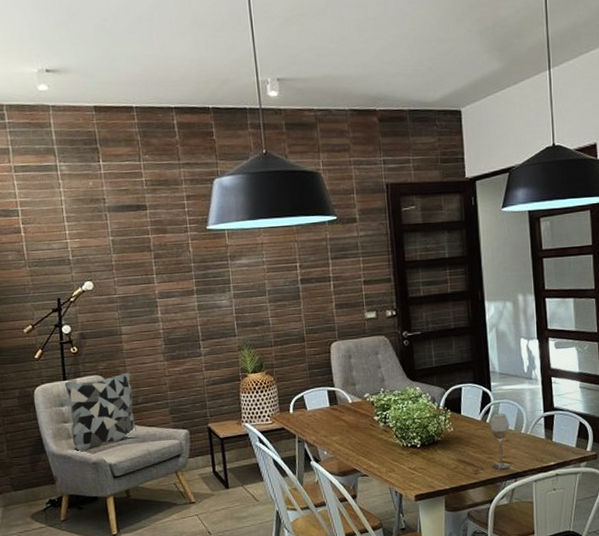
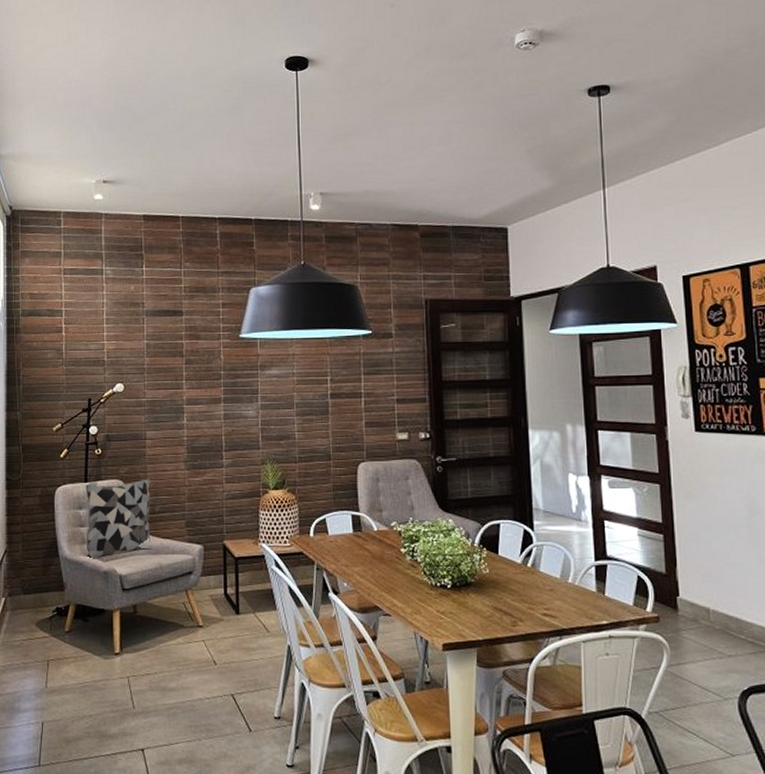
wineglass: present [489,413,510,469] -> none [530,557,554,623]

